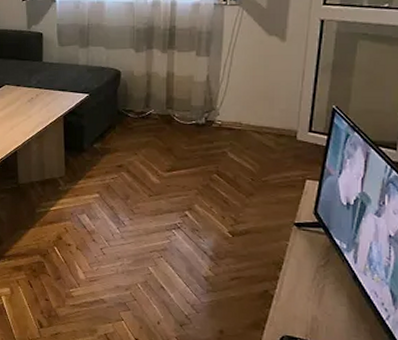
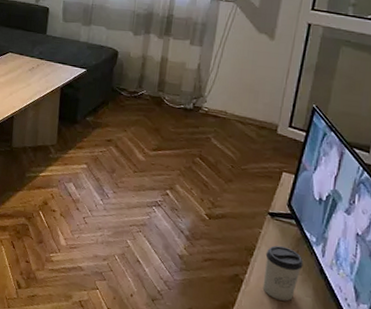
cup: none [294,256,335,313] -> present [262,245,303,301]

